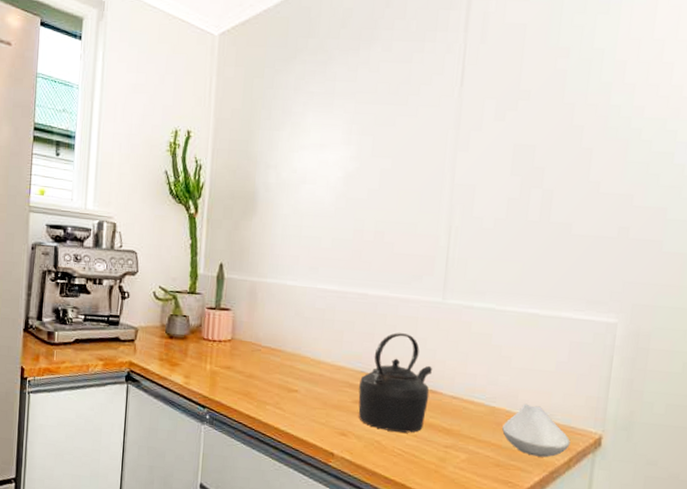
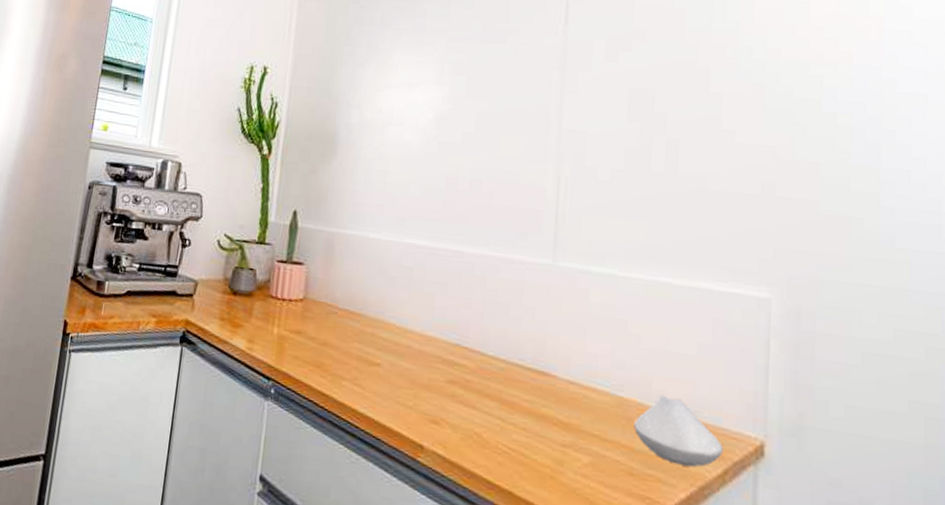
kettle: present [358,332,432,433] -> none [453,299,543,425]

